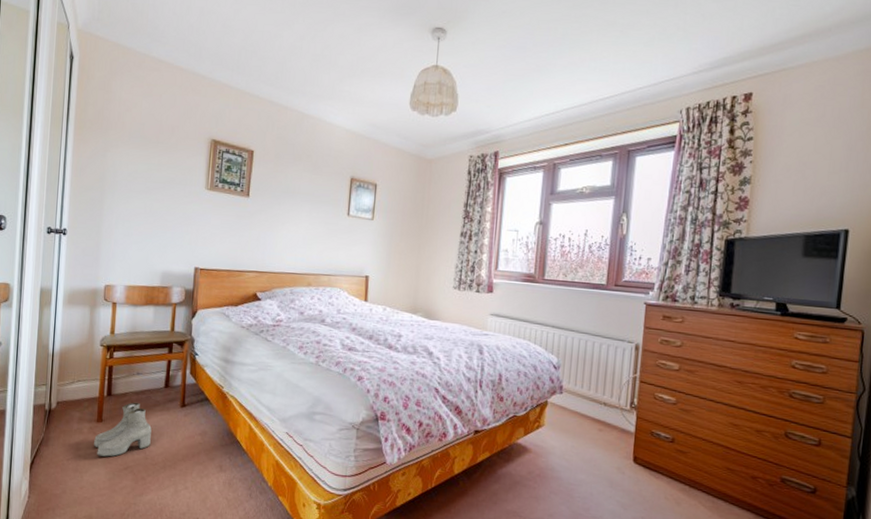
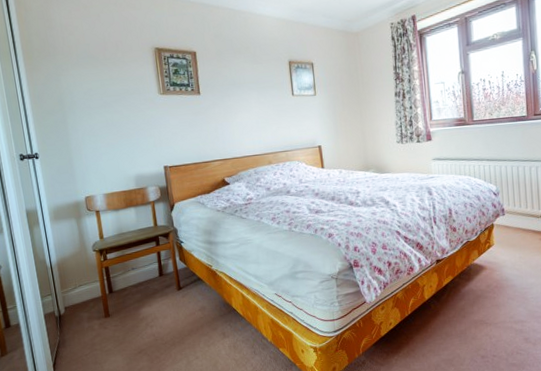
boots: present [94,402,152,457] -> none [106,293,157,346]

